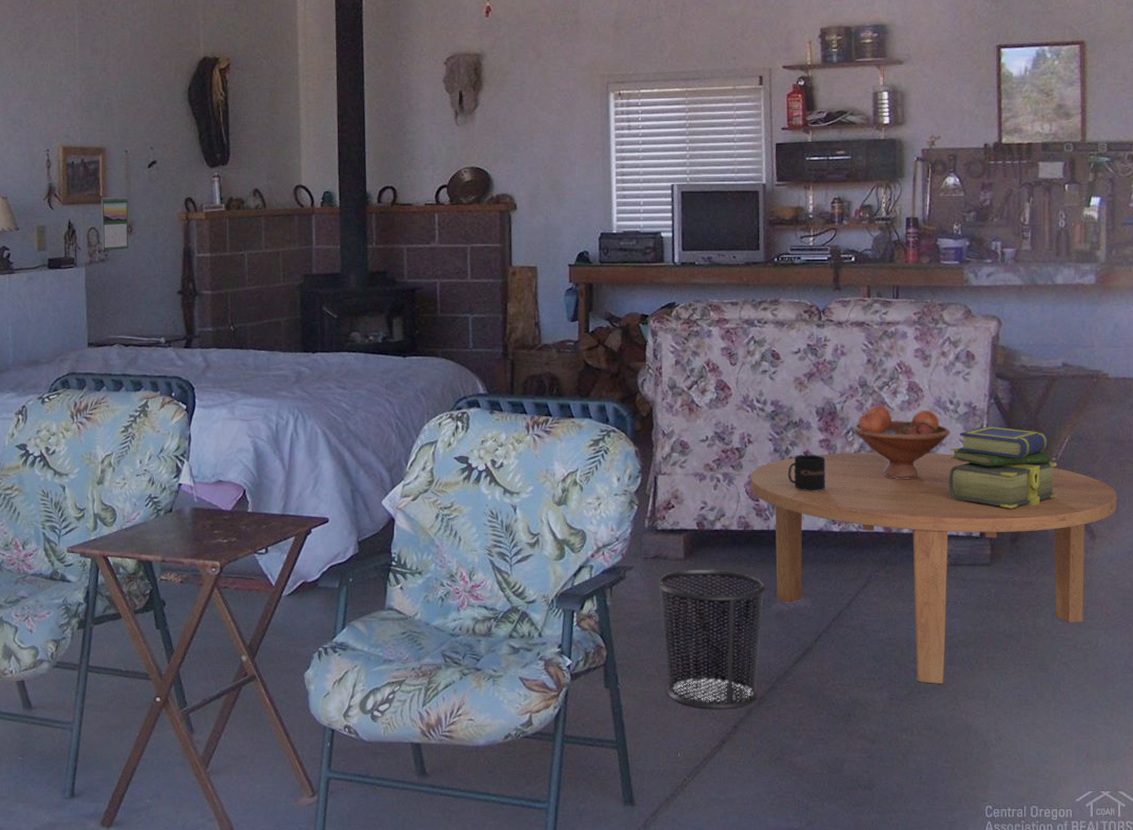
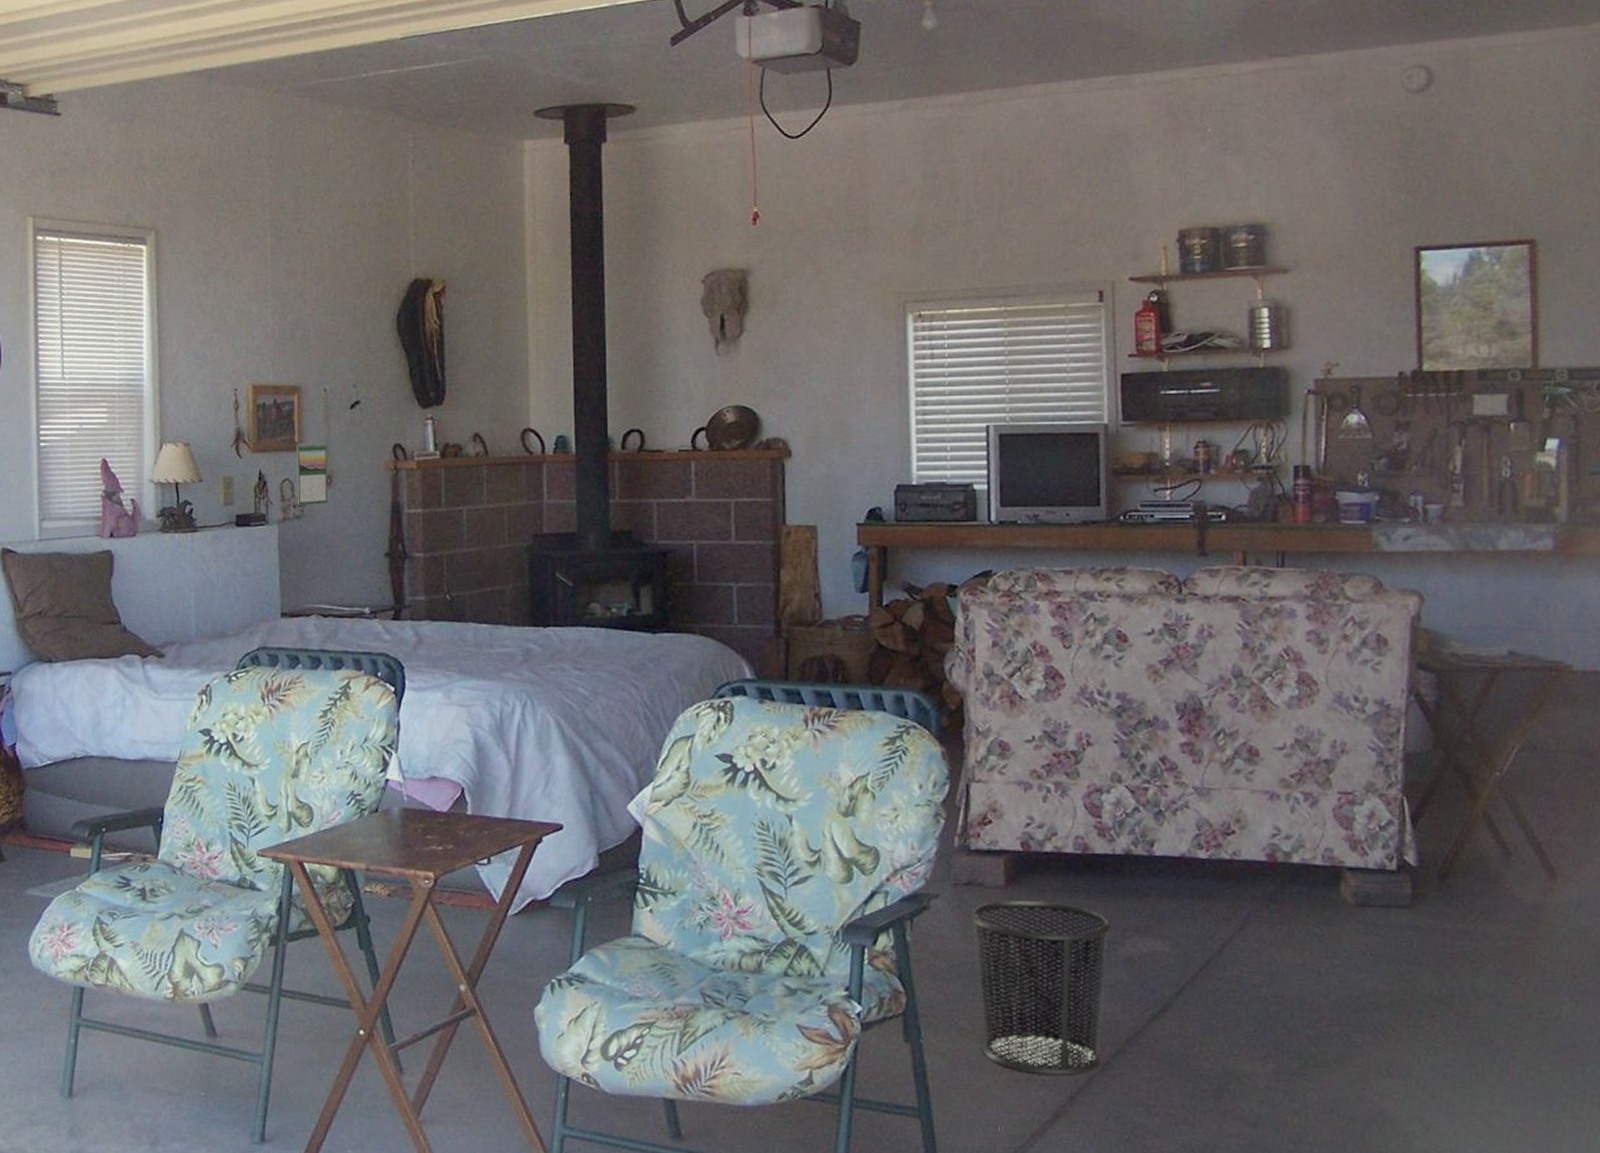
coffee table: present [750,452,1116,684] -> none [1090,759,1586,1057]
mug: present [787,454,826,491] -> none [1138,761,1190,807]
fruit bowl: present [853,405,950,480] -> none [1224,701,1355,796]
stack of books: present [948,426,1058,509] -> none [1353,730,1503,836]

